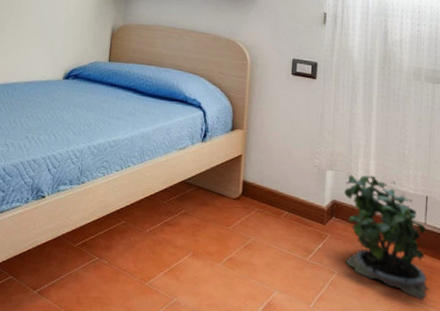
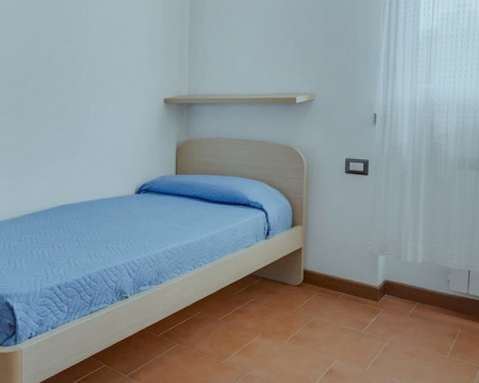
potted plant: present [343,175,430,301] -> none [394,256,471,357]

